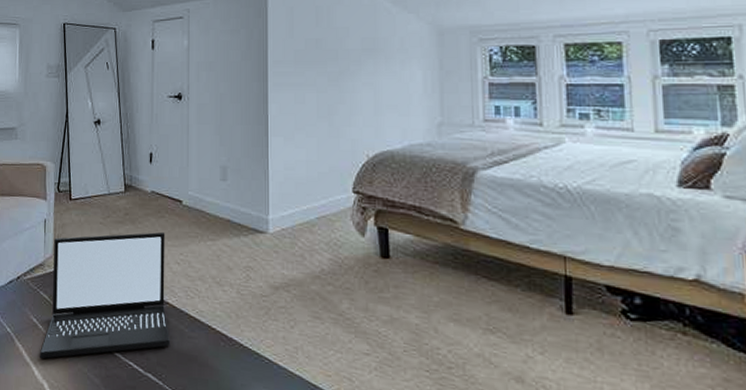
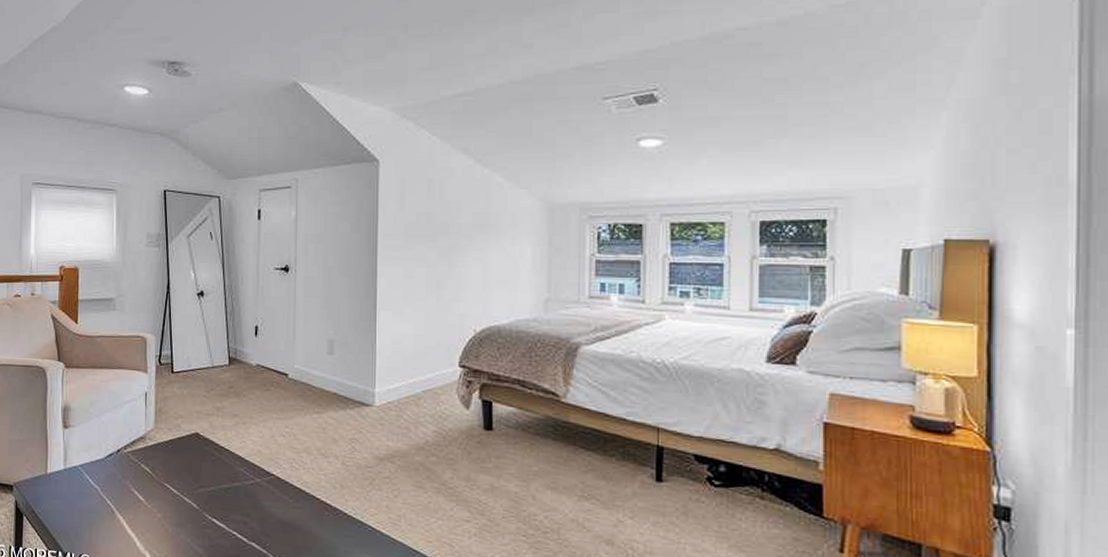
laptop: present [40,232,170,359] -> none [141,405,274,531]

